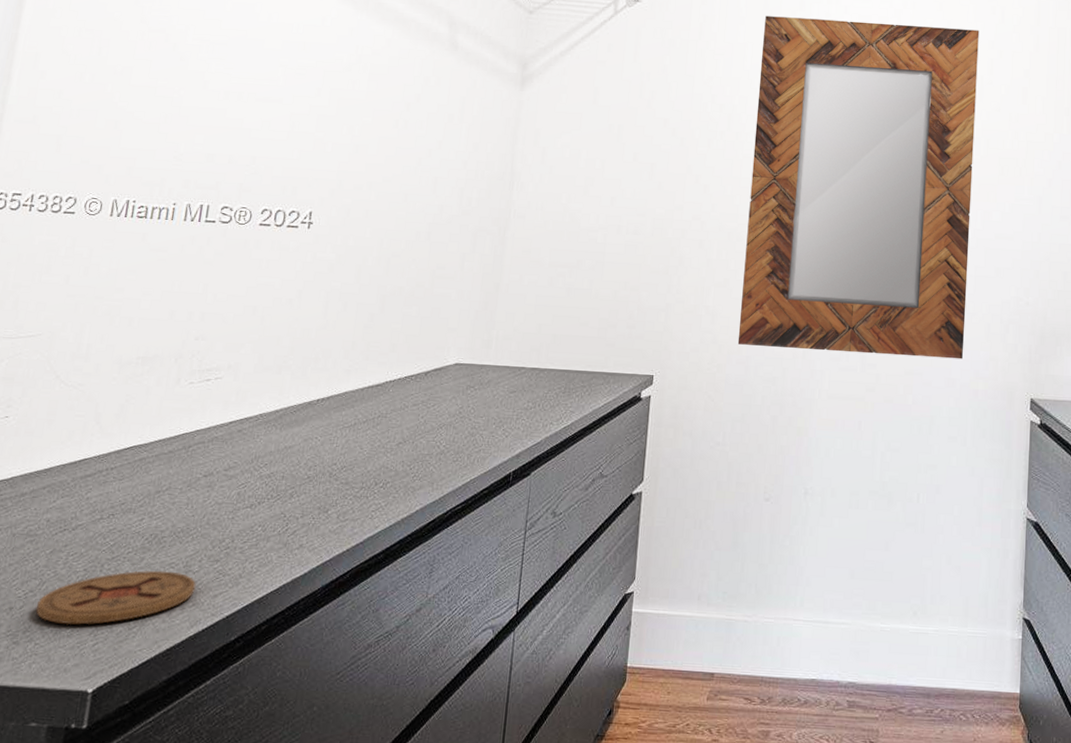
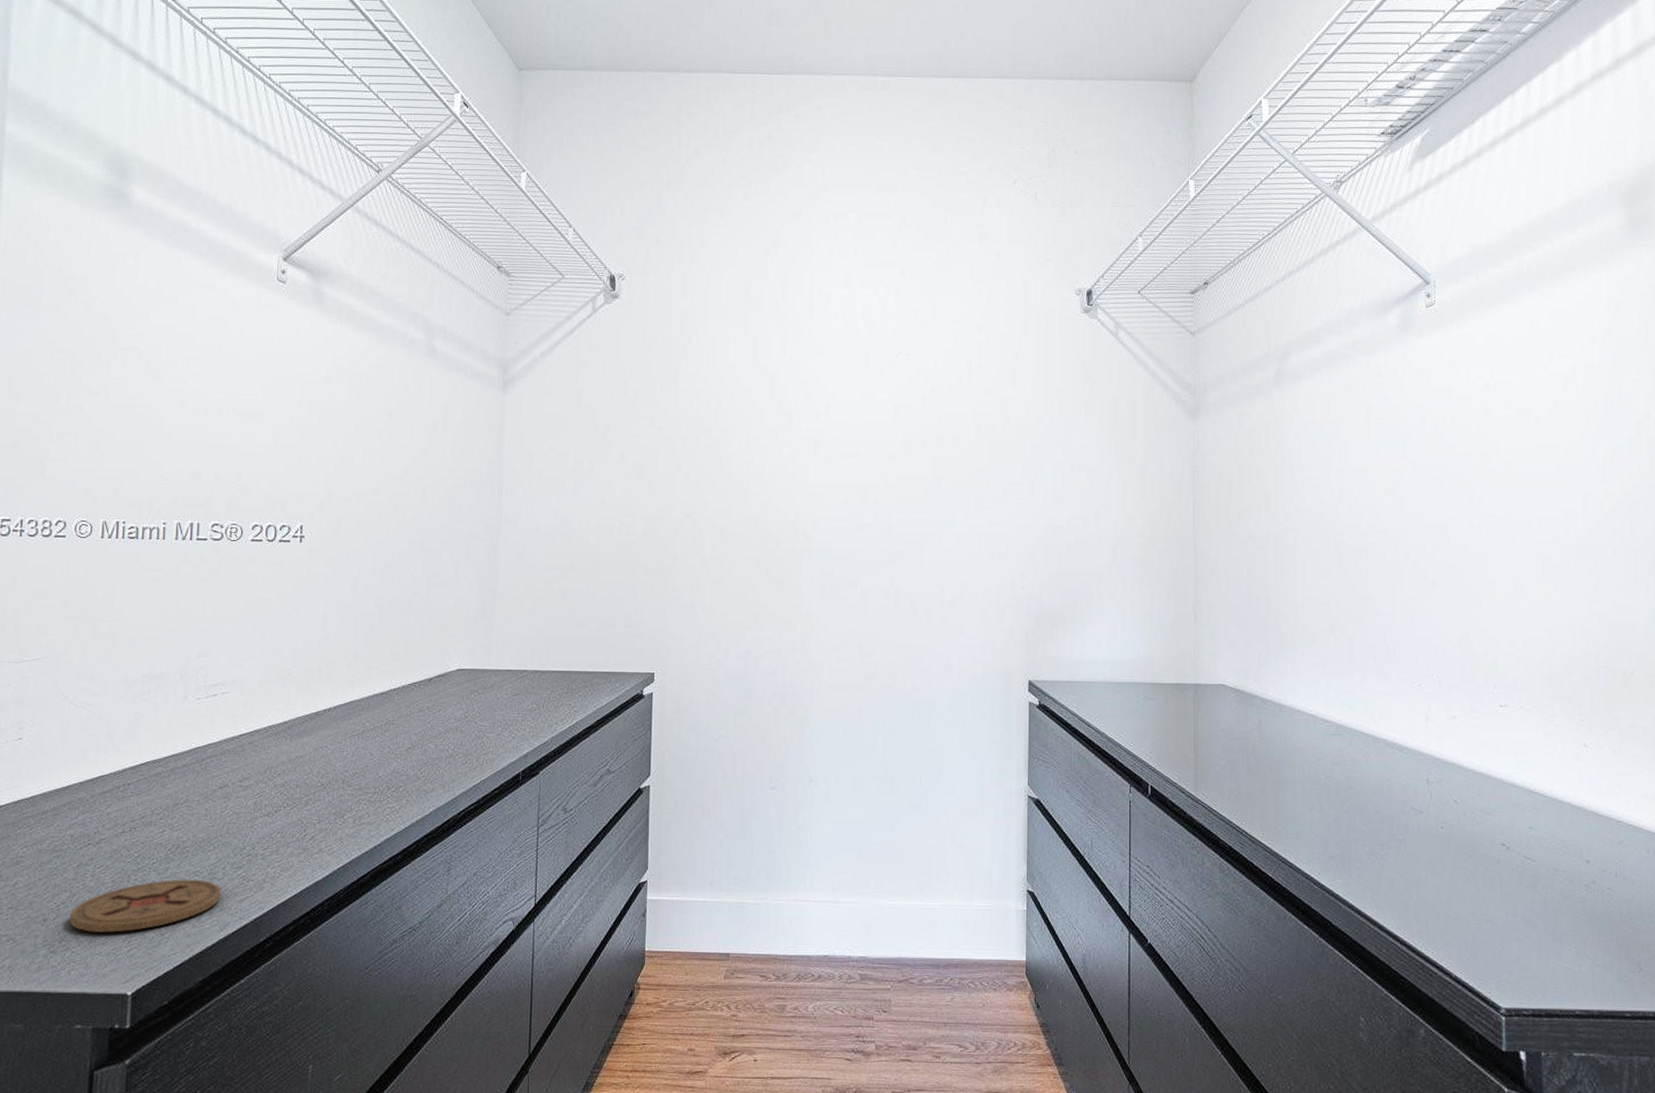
home mirror: present [737,16,979,359] -> none [736,307,966,645]

